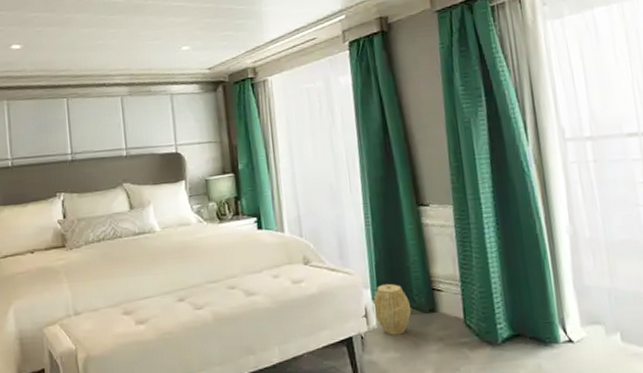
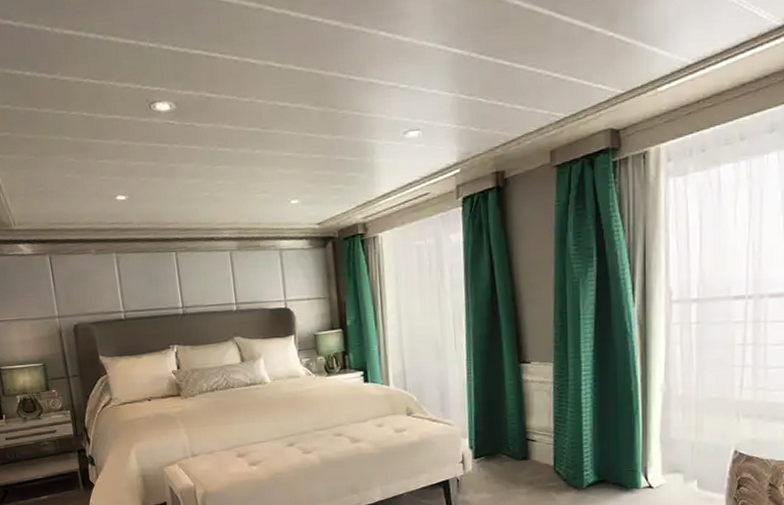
woven basket: present [372,283,412,335] -> none [469,433,506,479]

